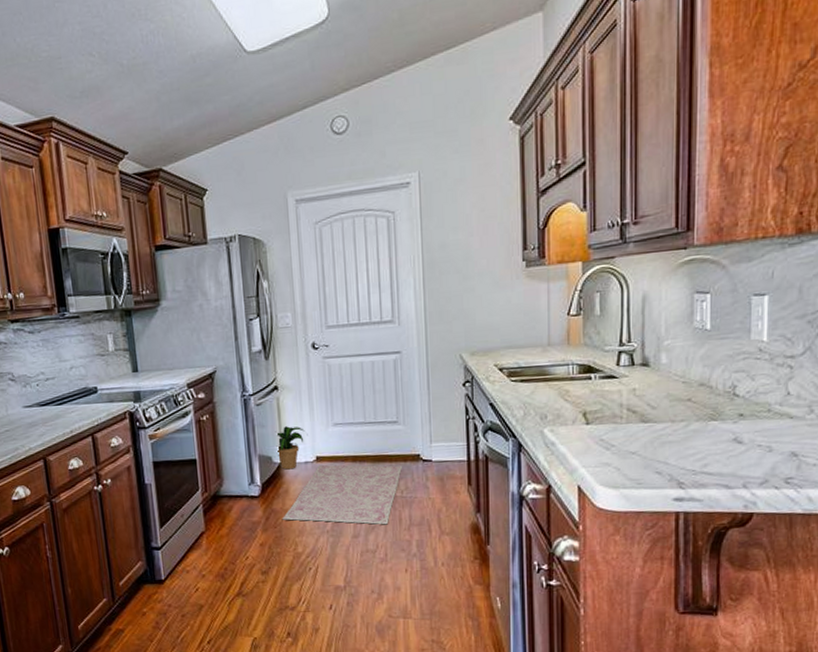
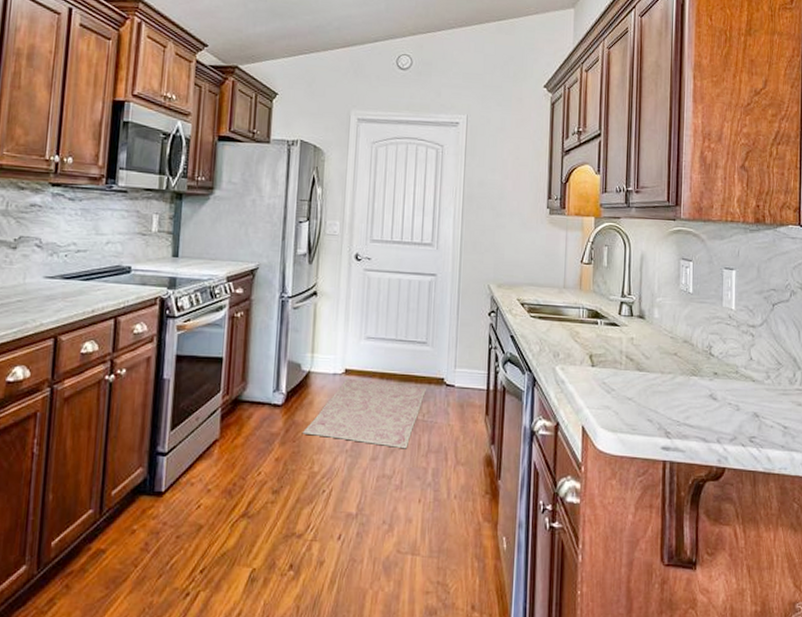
potted plant: present [275,426,308,470] -> none [307,334,340,380]

